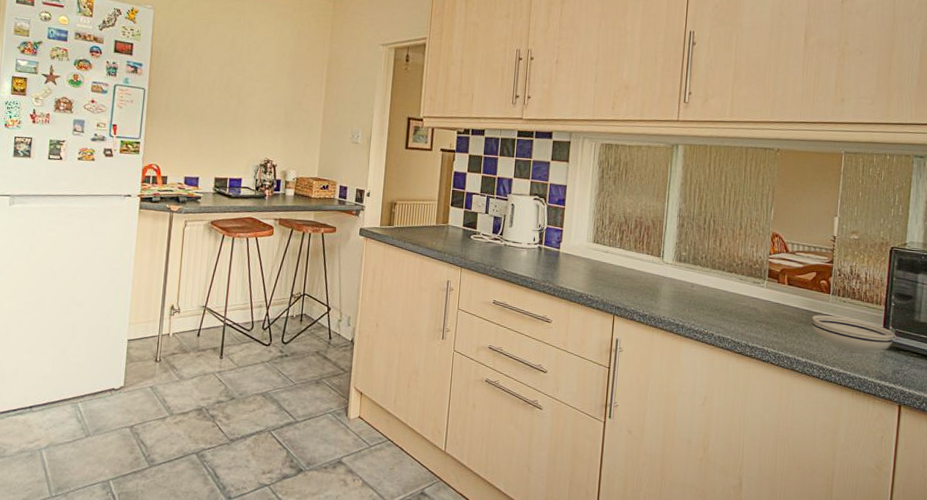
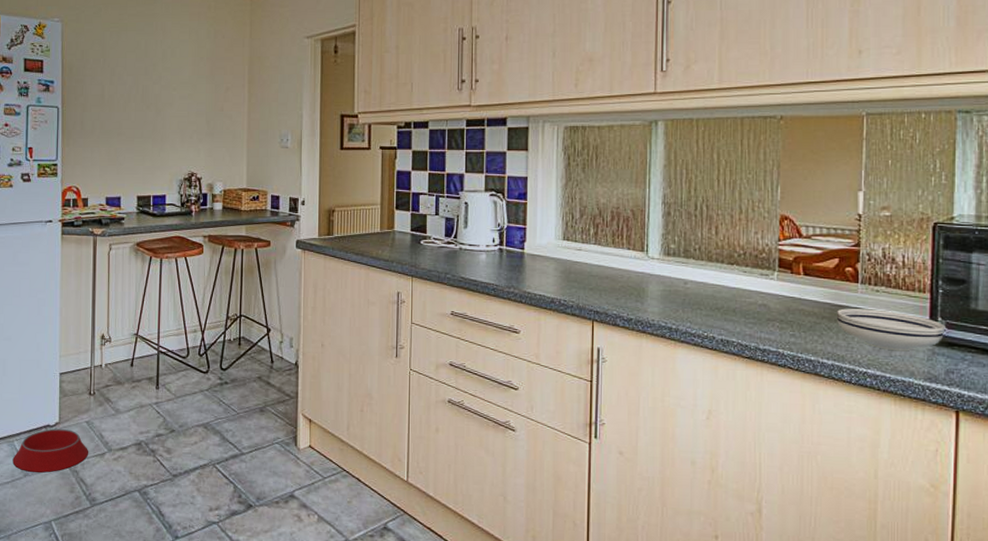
pet bowl: none [75,392,150,434] -> present [12,428,88,473]

